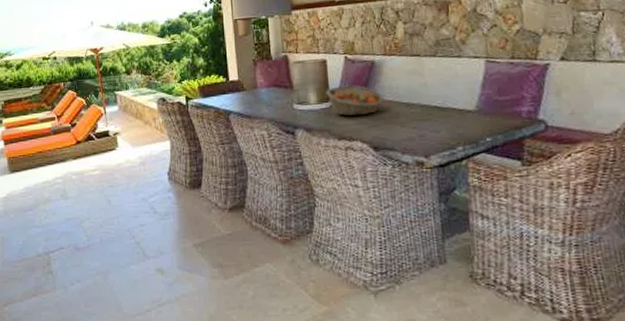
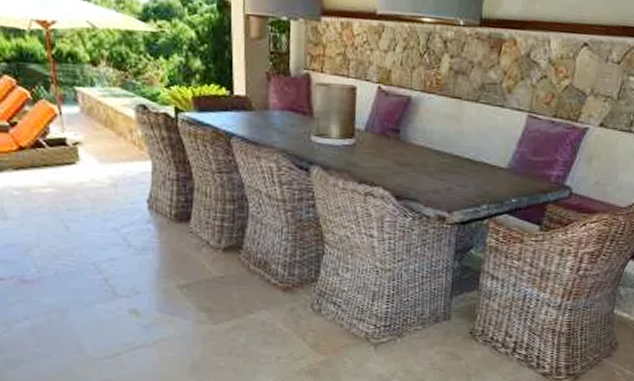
fruit basket: present [325,85,384,116] -> none [351,121,415,159]

